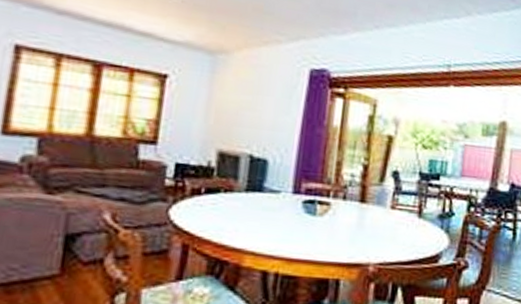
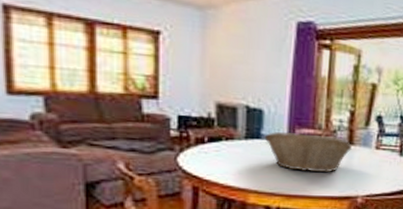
fruit basket: none [267,185,364,234] -> present [264,132,352,173]

